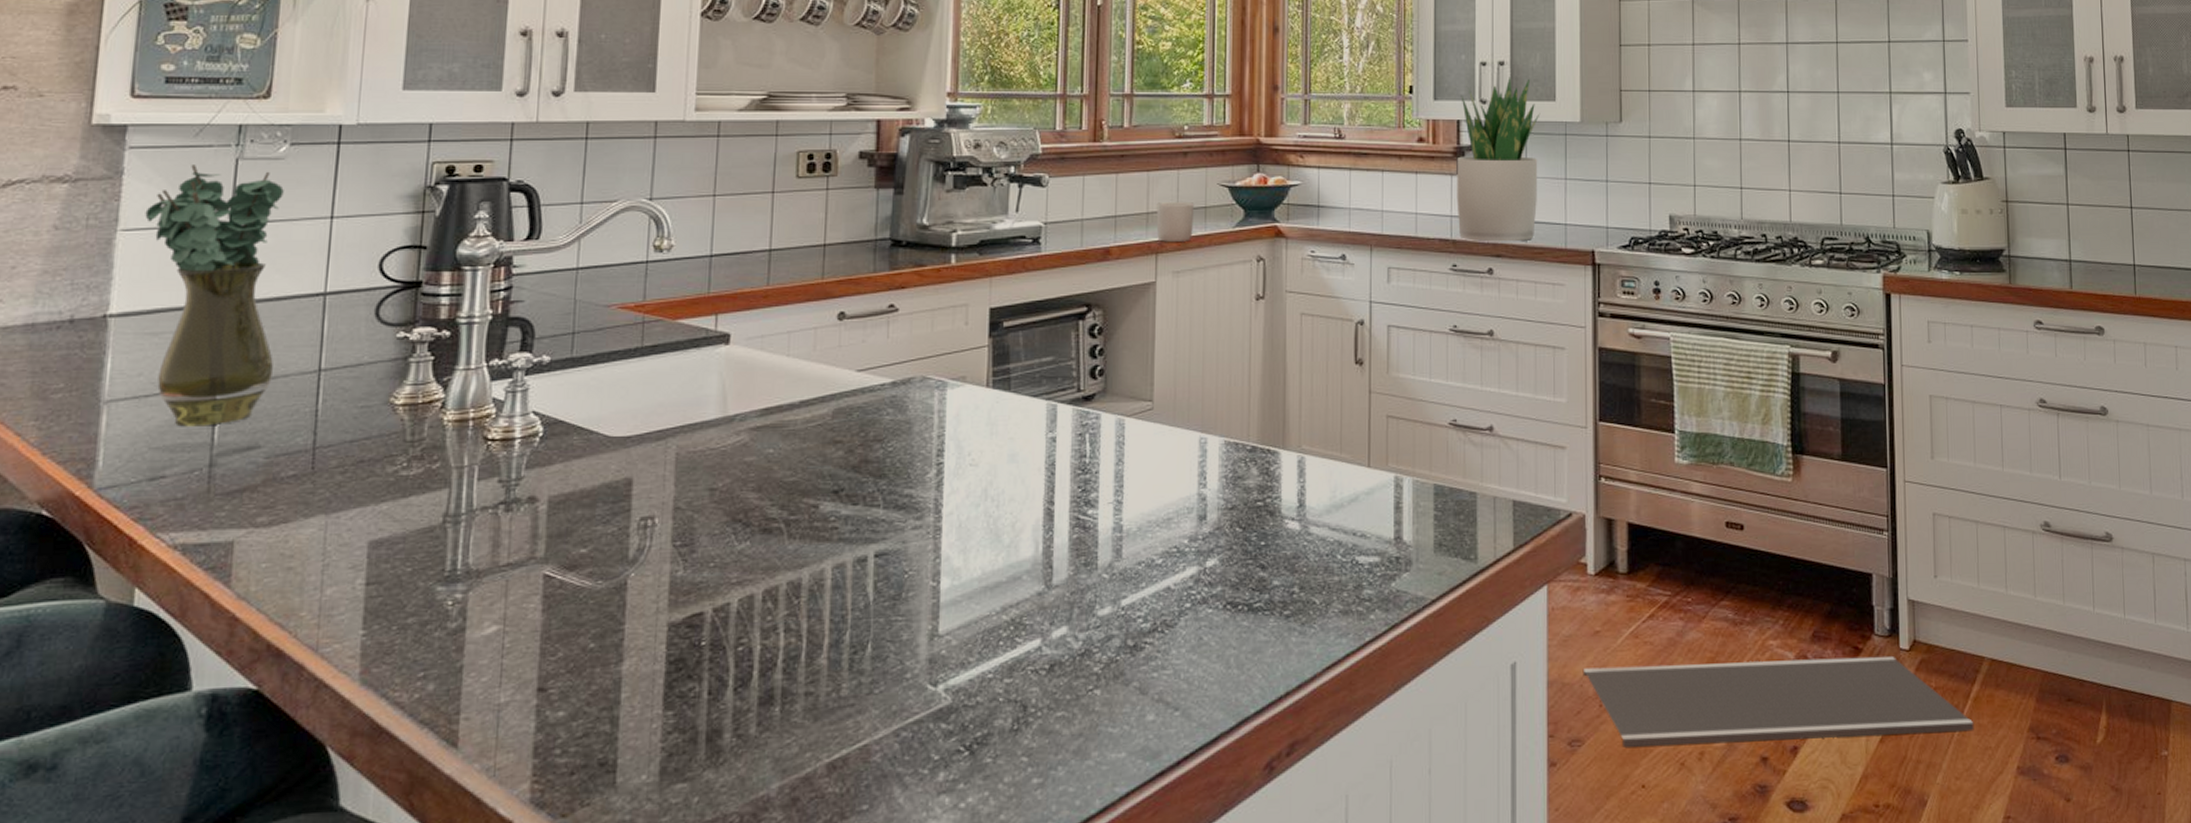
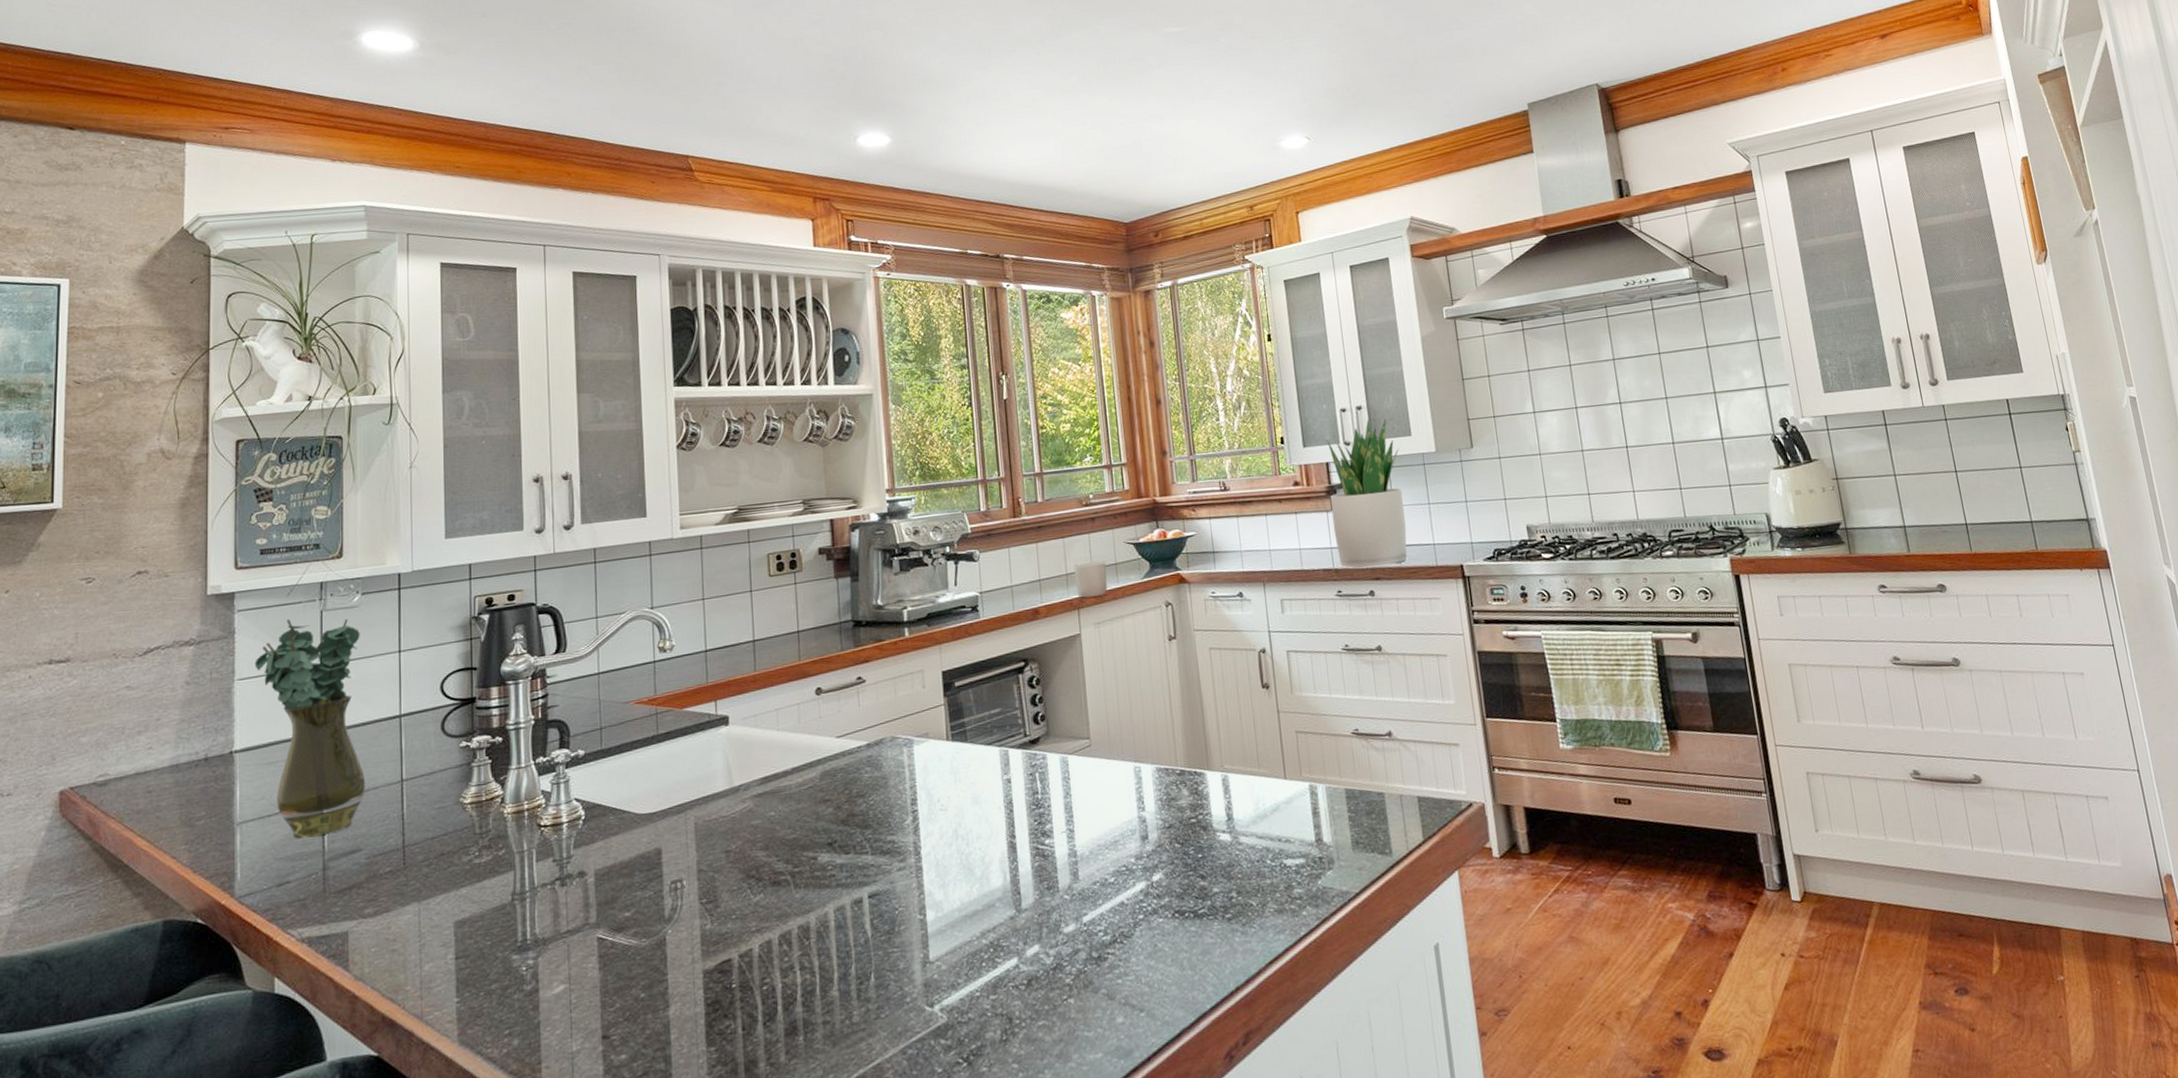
door mat: present [1582,656,1974,747] -> none [1500,909,1873,1013]

